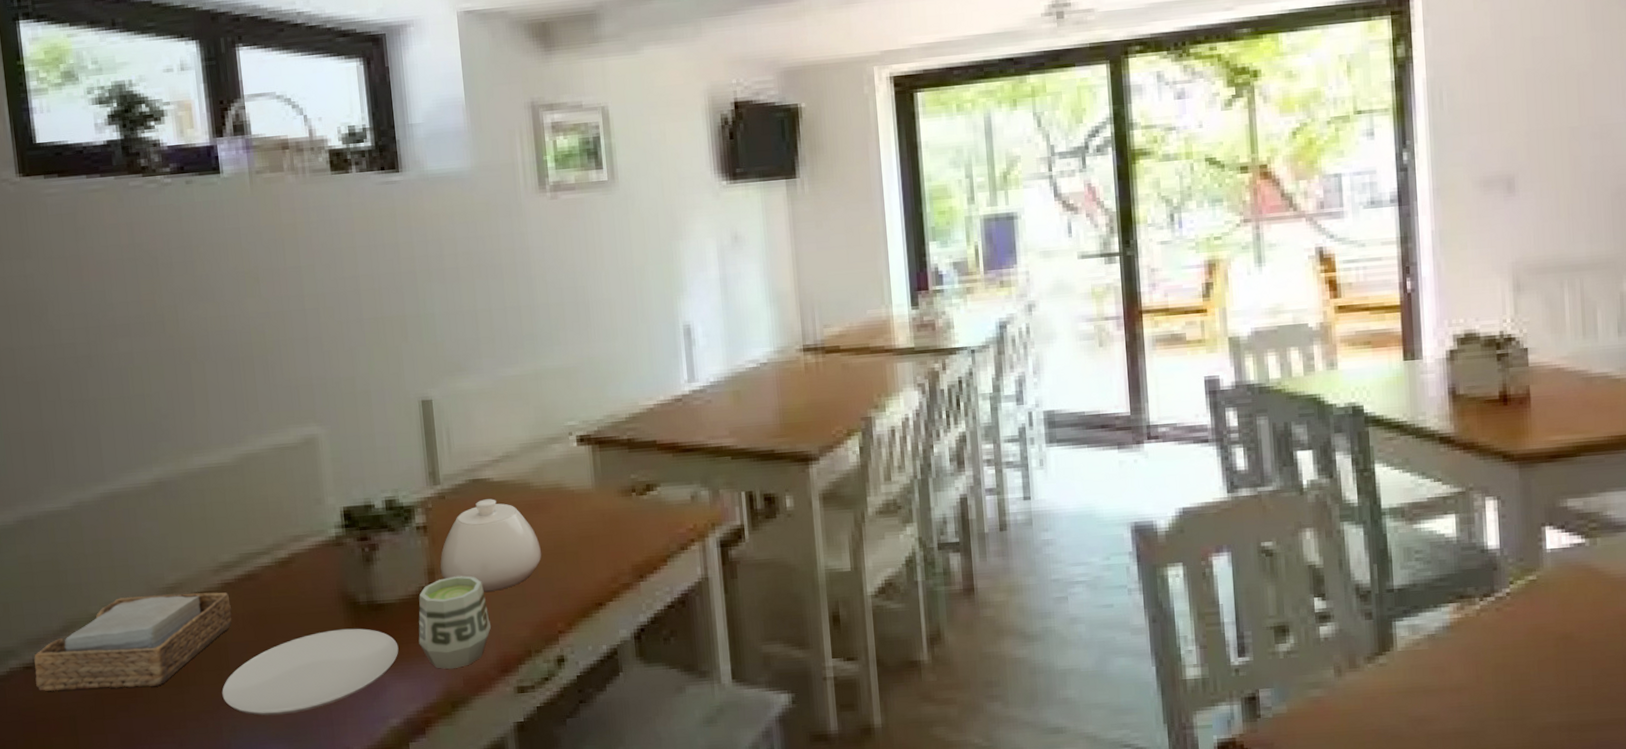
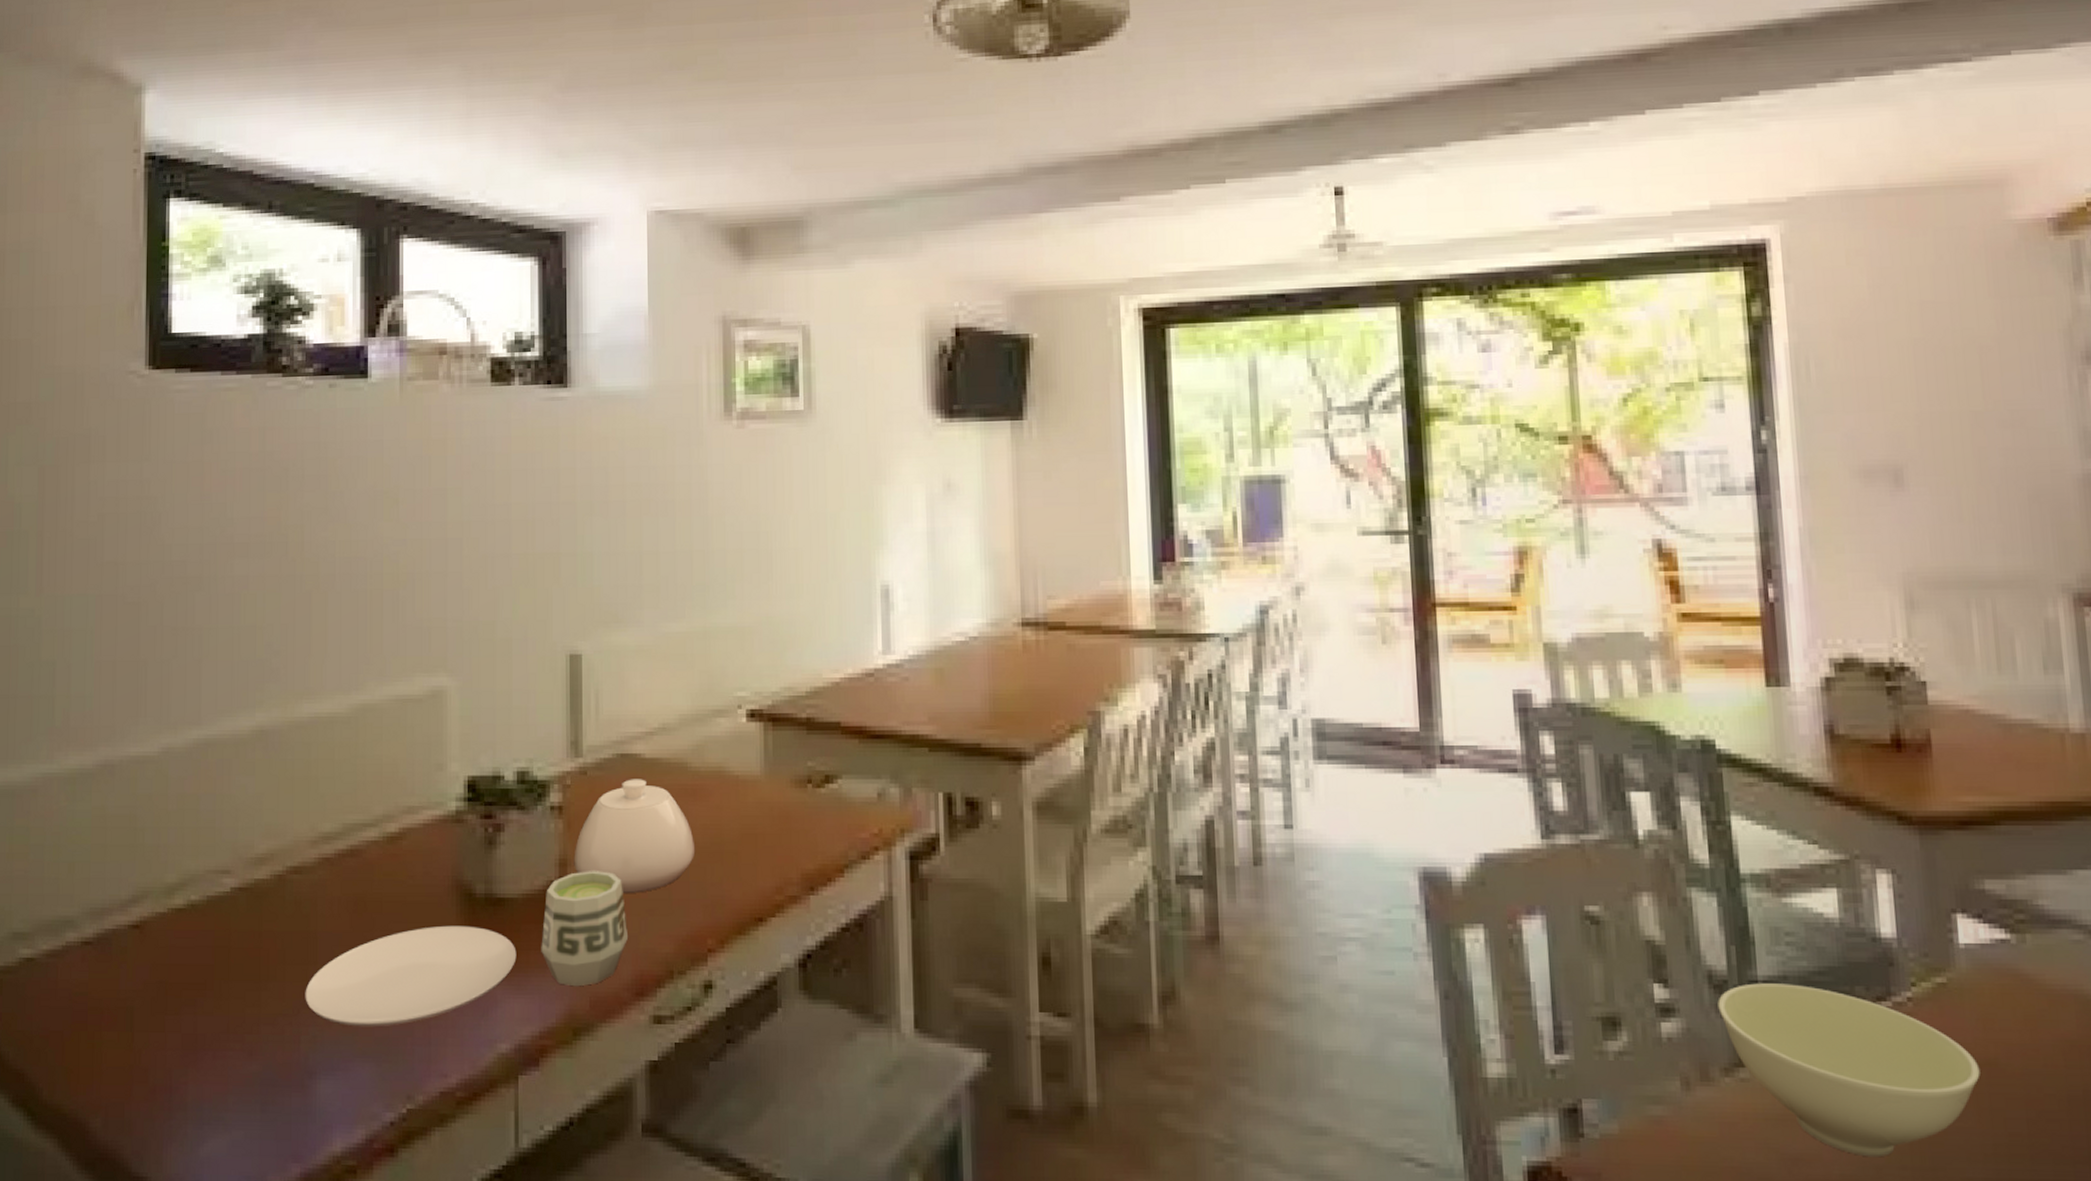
napkin holder: present [34,592,232,691] -> none [93,866,327,979]
bowl: none [1363,589,1559,714] -> present [1717,983,1980,1158]

